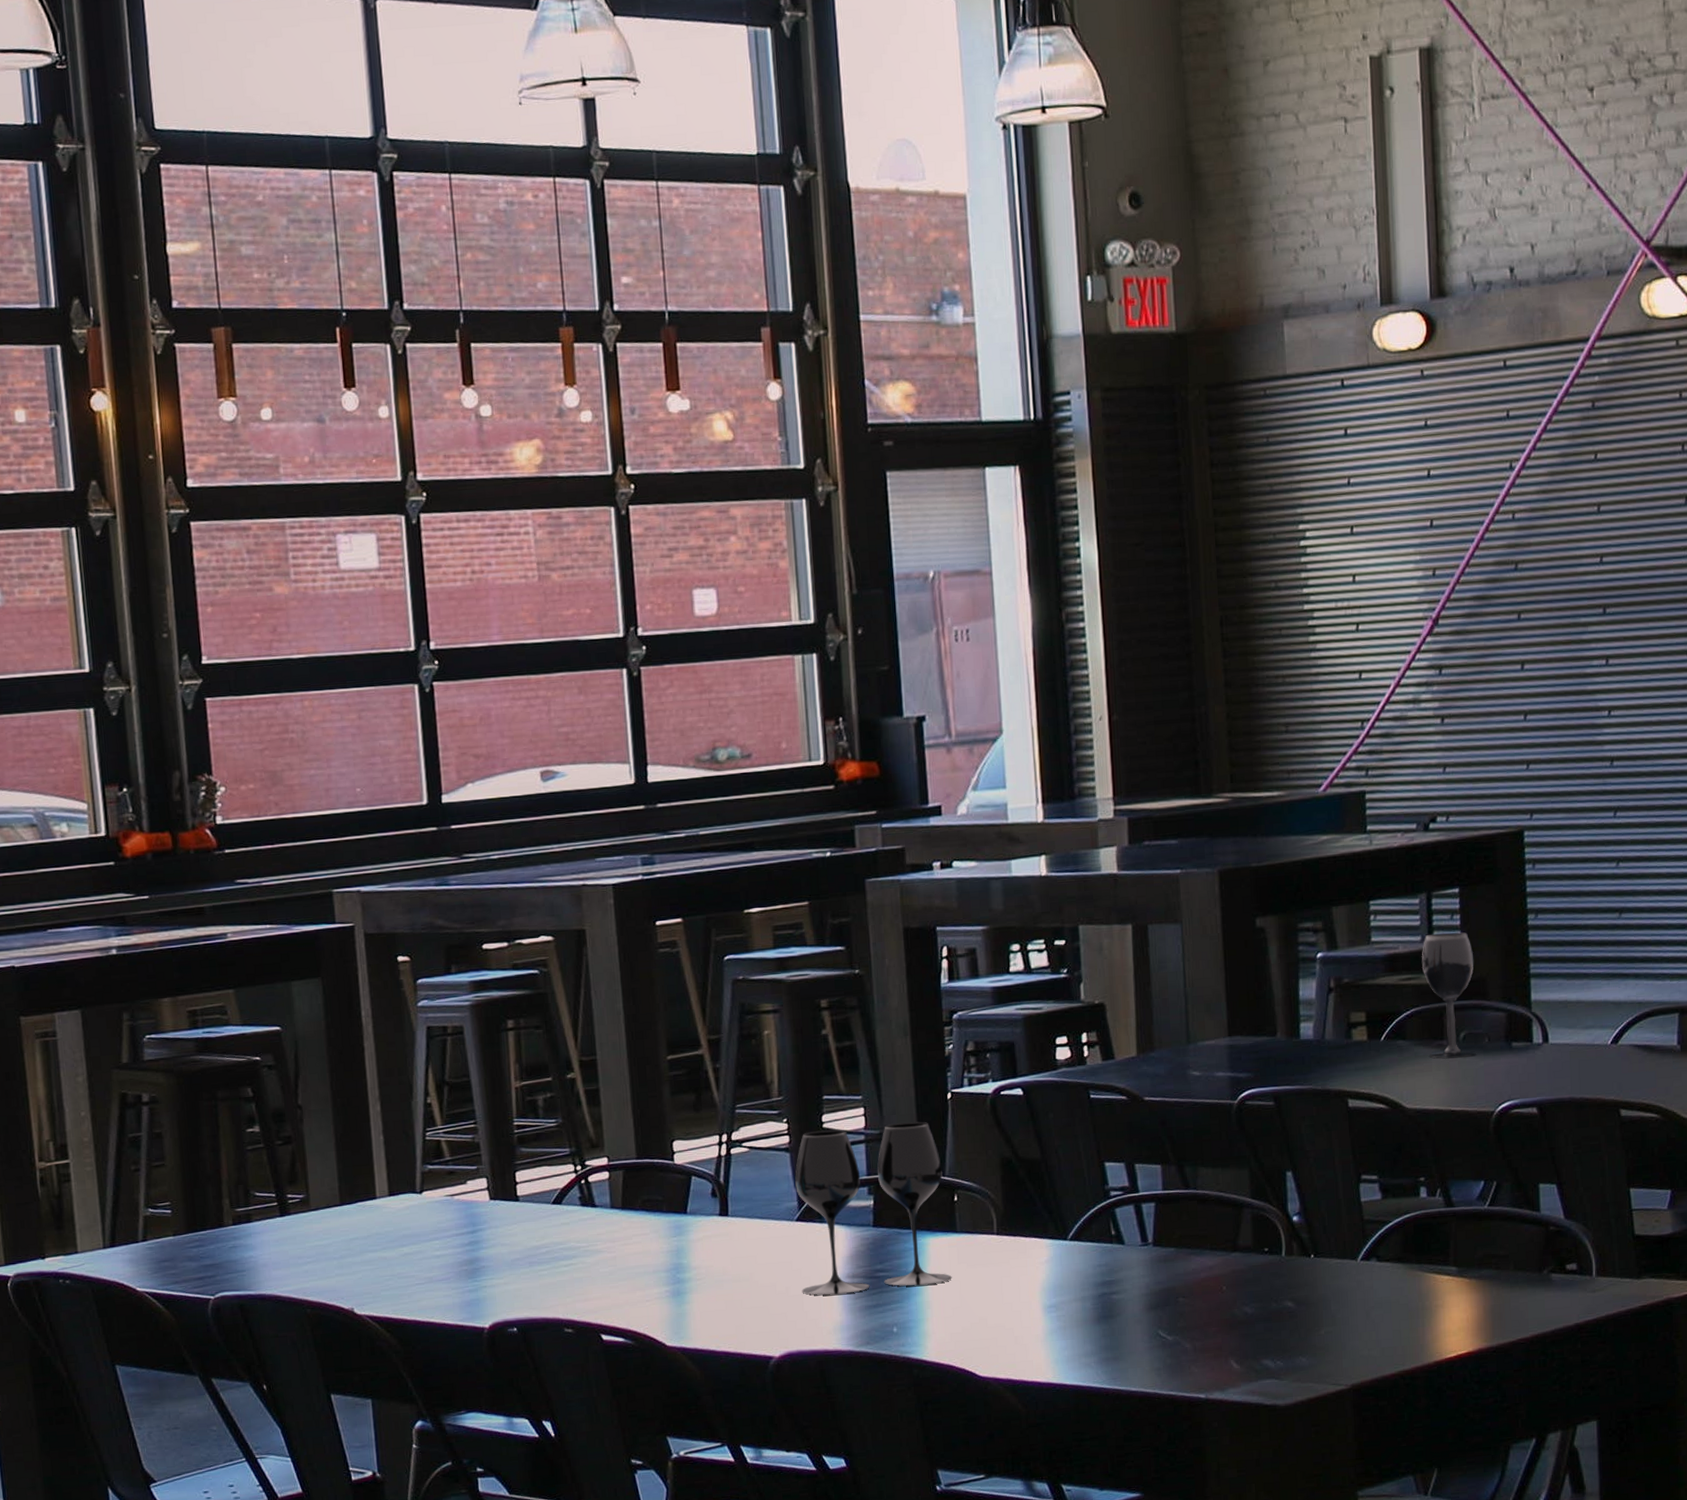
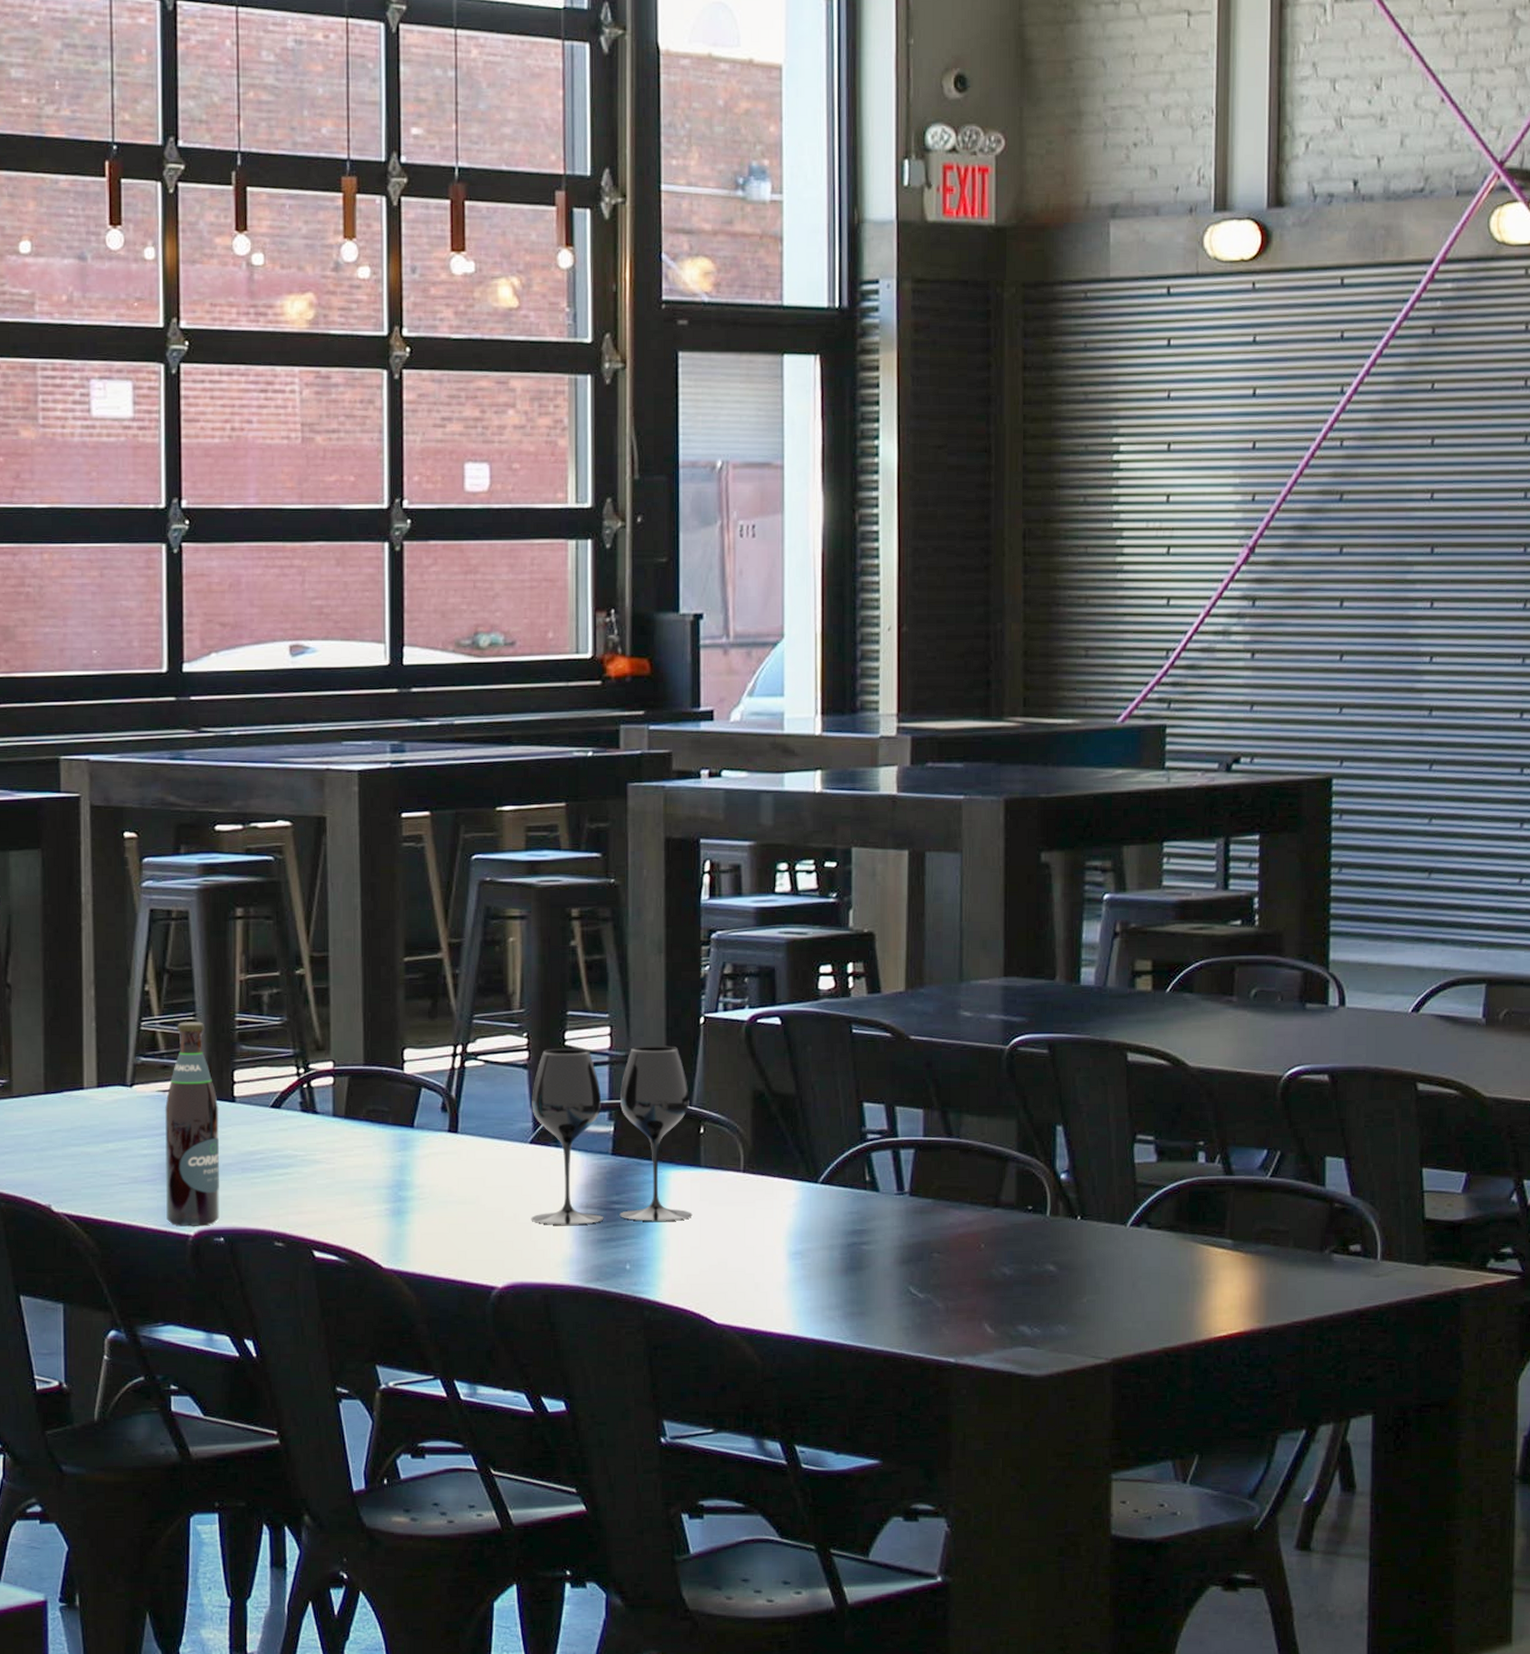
bottle: none [453,1128,512,1320] -> present [165,1022,219,1226]
wine glass: present [1422,932,1477,1059] -> none [1215,881,1271,1017]

